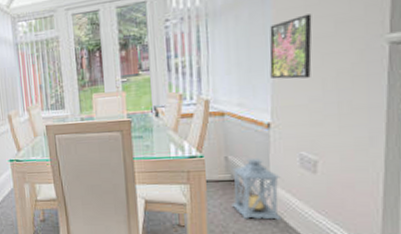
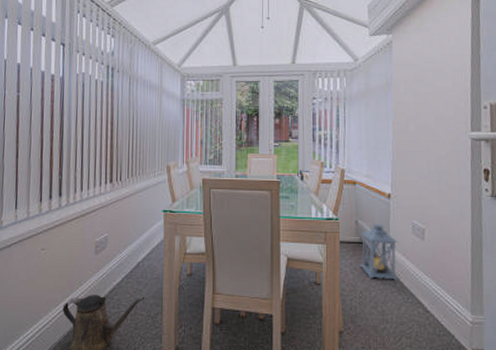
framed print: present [269,13,312,79] -> none [390,109,420,159]

